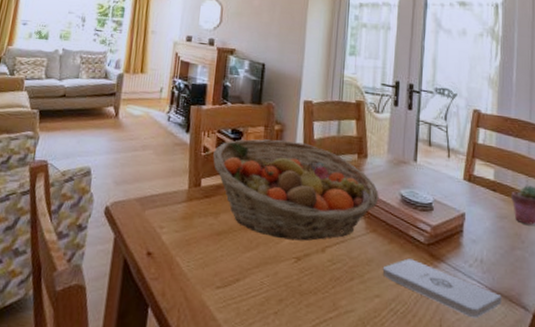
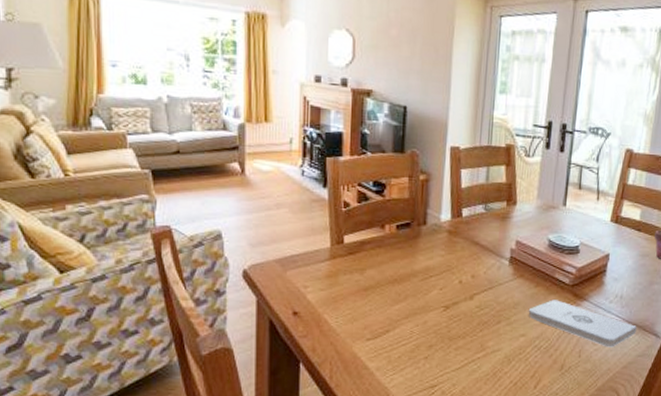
fruit basket: present [213,139,379,241] -> none [355,190,527,291]

